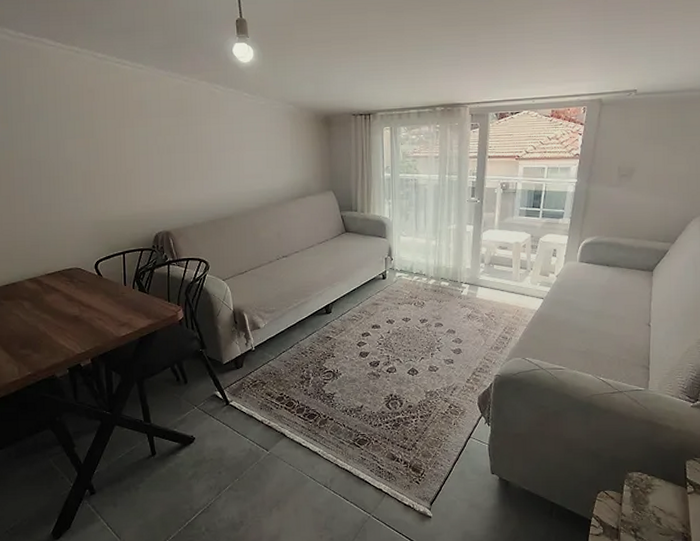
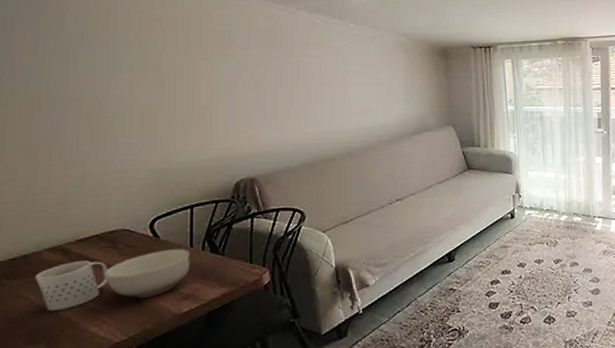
mug: none [21,290,69,326] -> present [34,260,108,311]
bowl: none [66,285,125,322] -> present [103,248,191,298]

